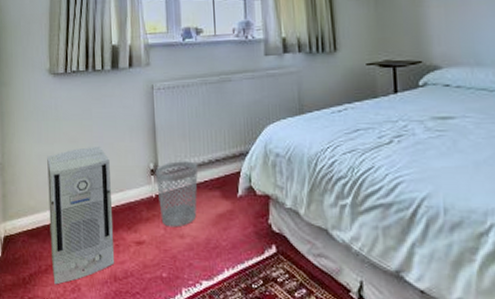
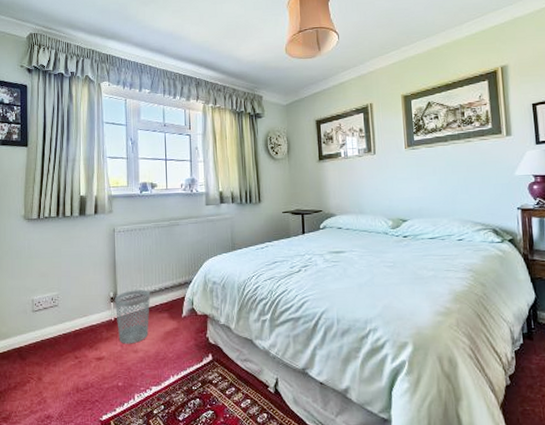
air purifier: present [47,147,115,285] -> none [19,280,78,399]

